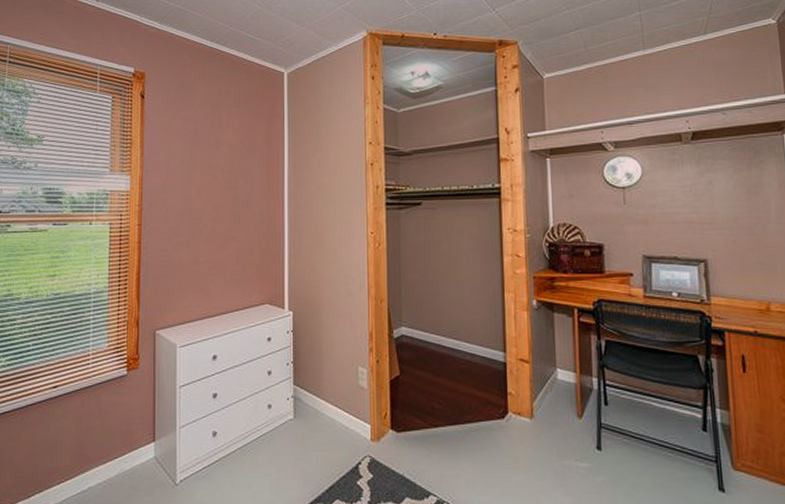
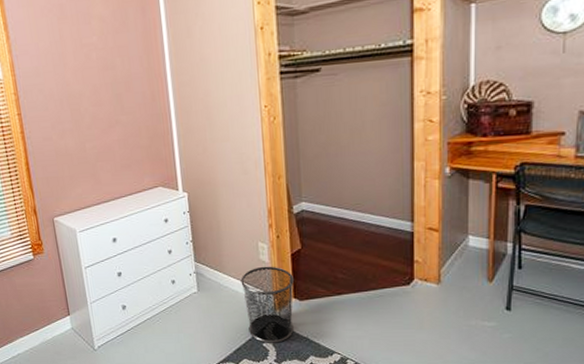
waste bin: none [338,392,393,481] -> present [240,266,295,343]

